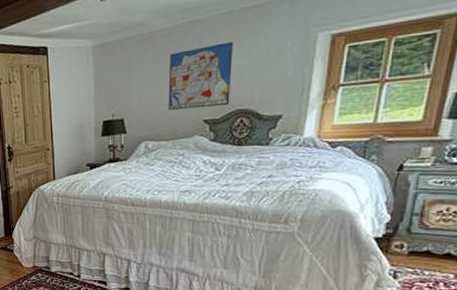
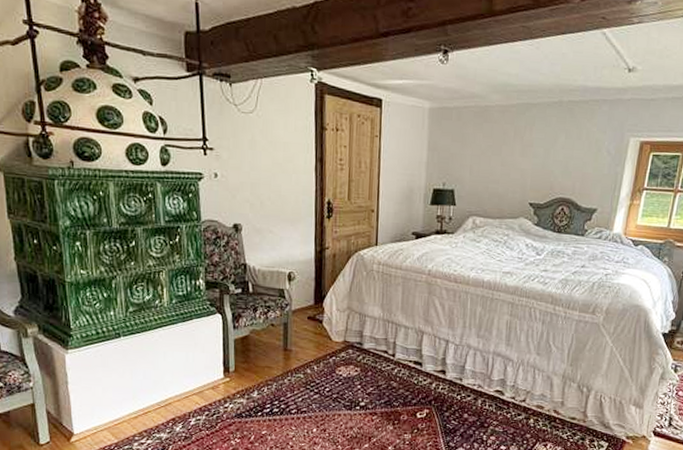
wall art: present [168,41,233,111] -> none [498,130,560,192]

